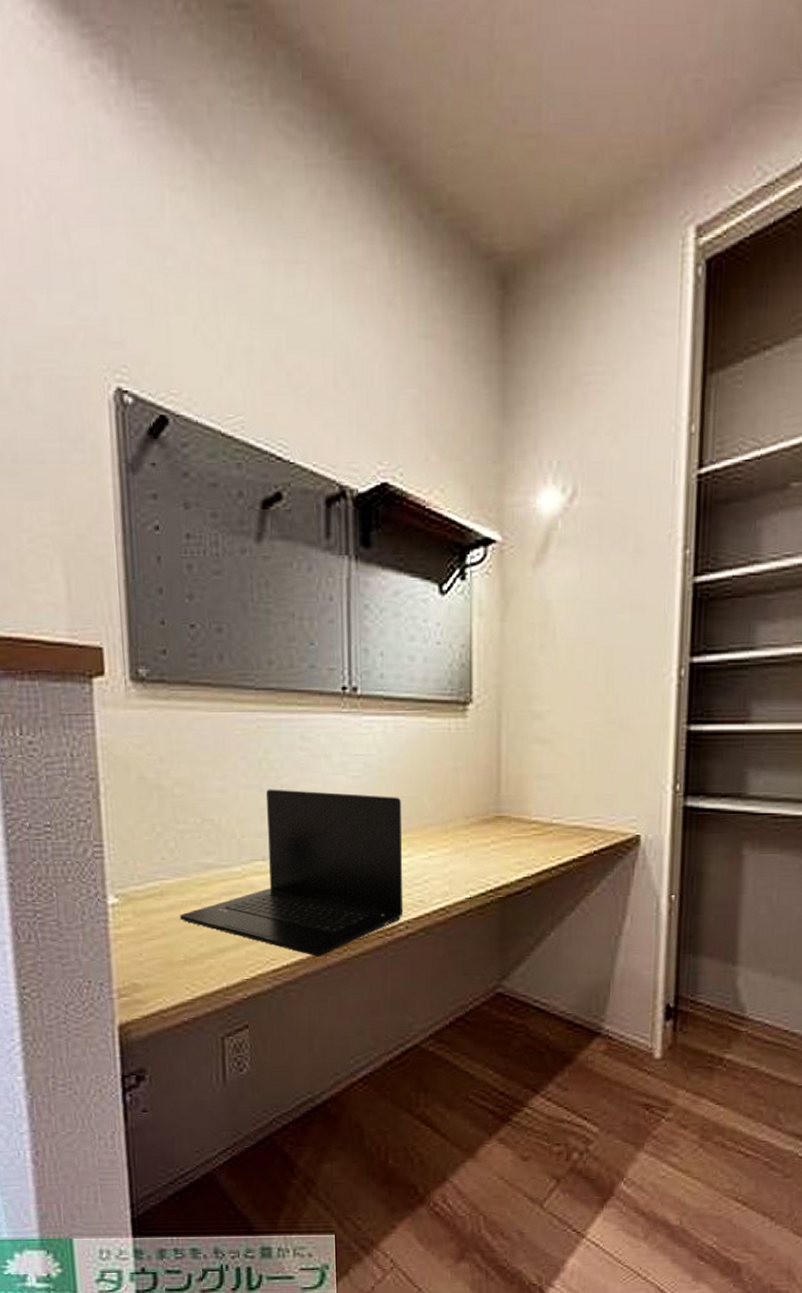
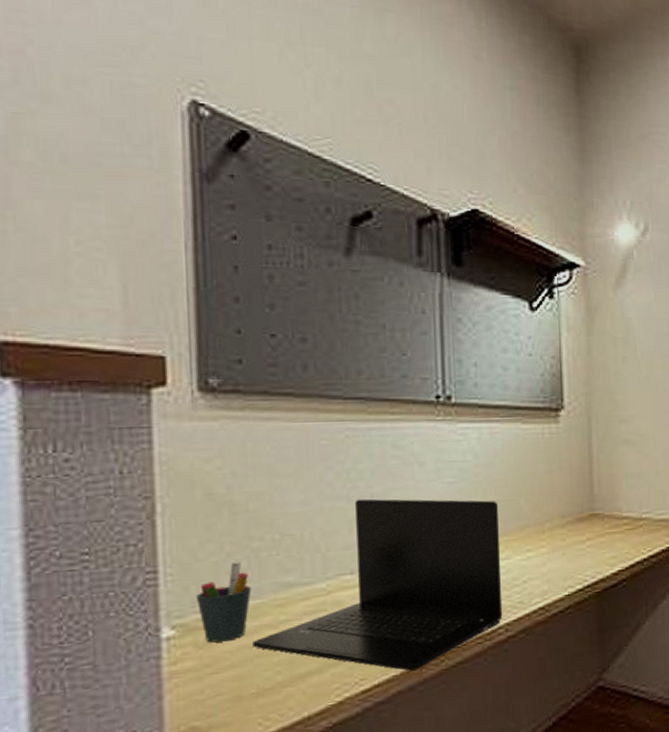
pen holder: none [133,842,179,913] -> present [195,562,252,643]

